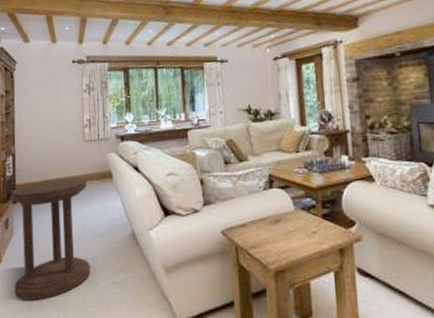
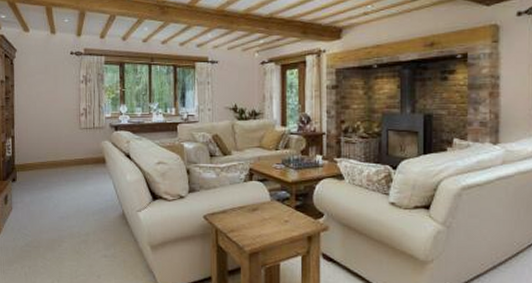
side table: present [11,177,91,300] -> none [10,161,83,268]

